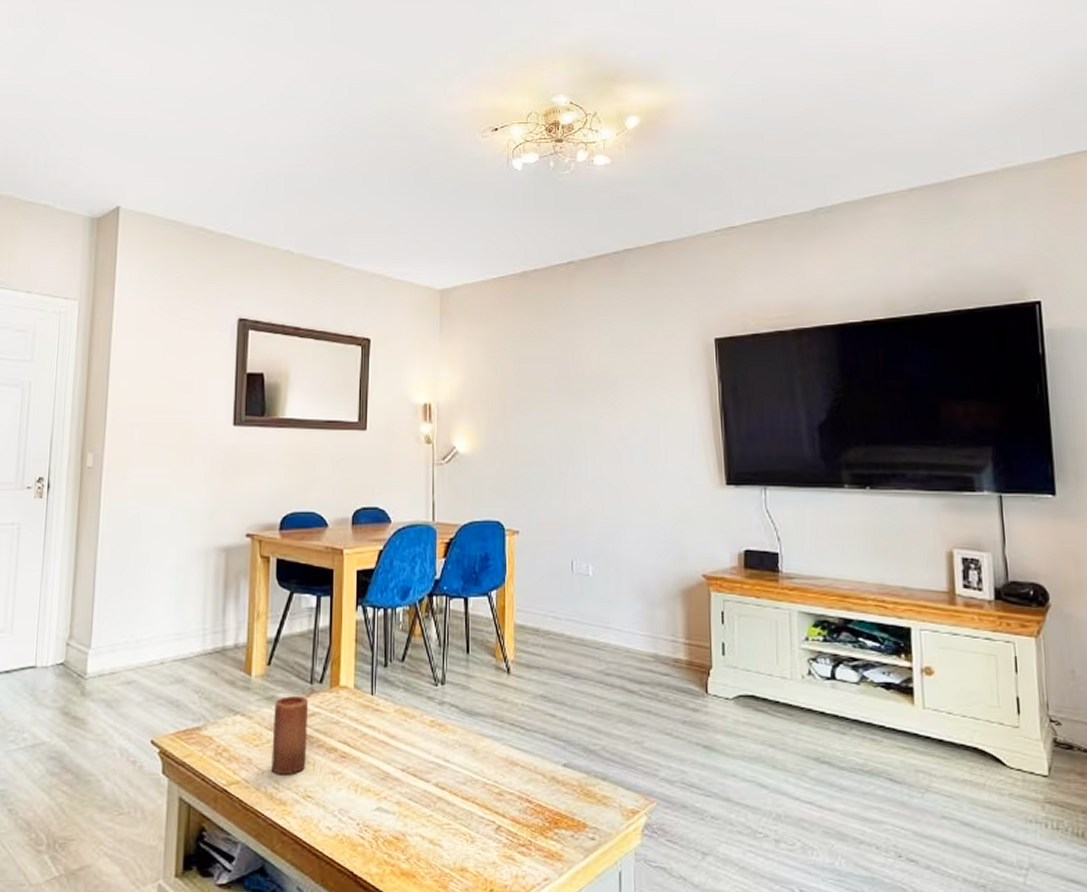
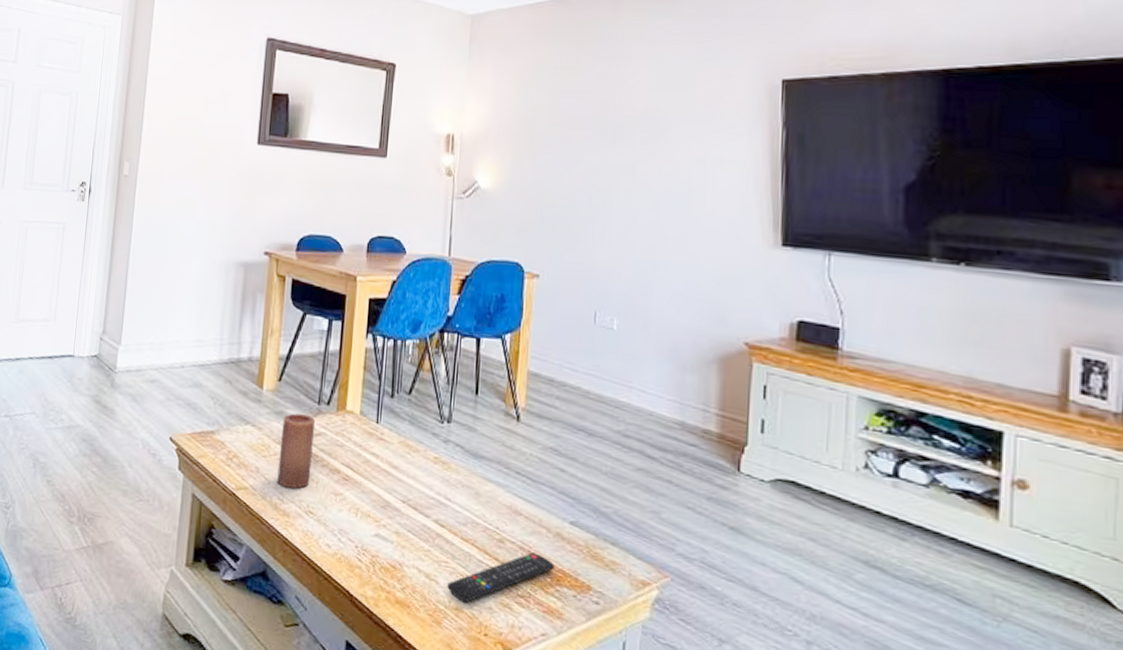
remote control: none [451,800,551,862] -> present [447,552,554,603]

